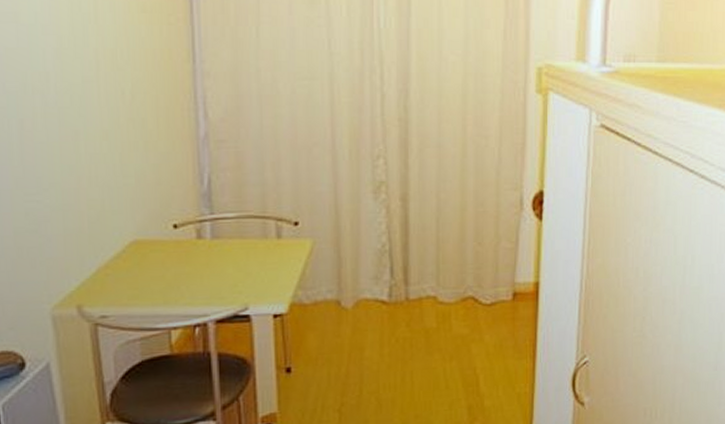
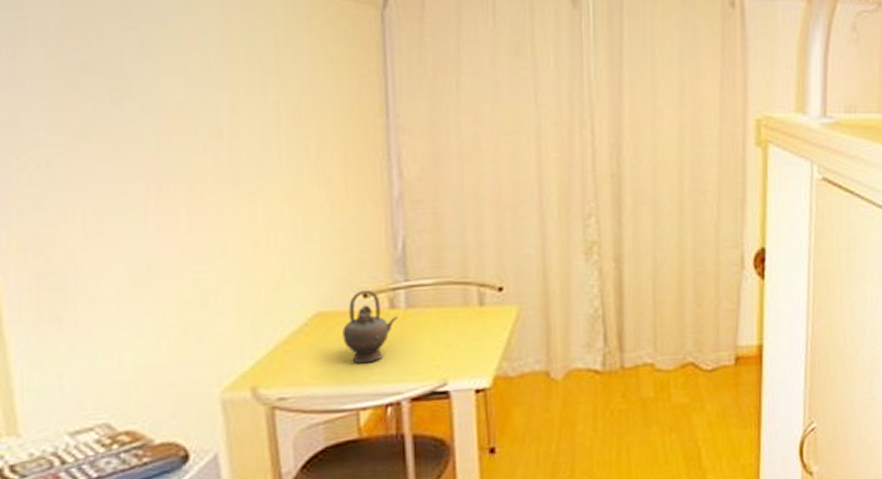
teapot: none [155,221,204,288] -> present [342,289,398,364]

